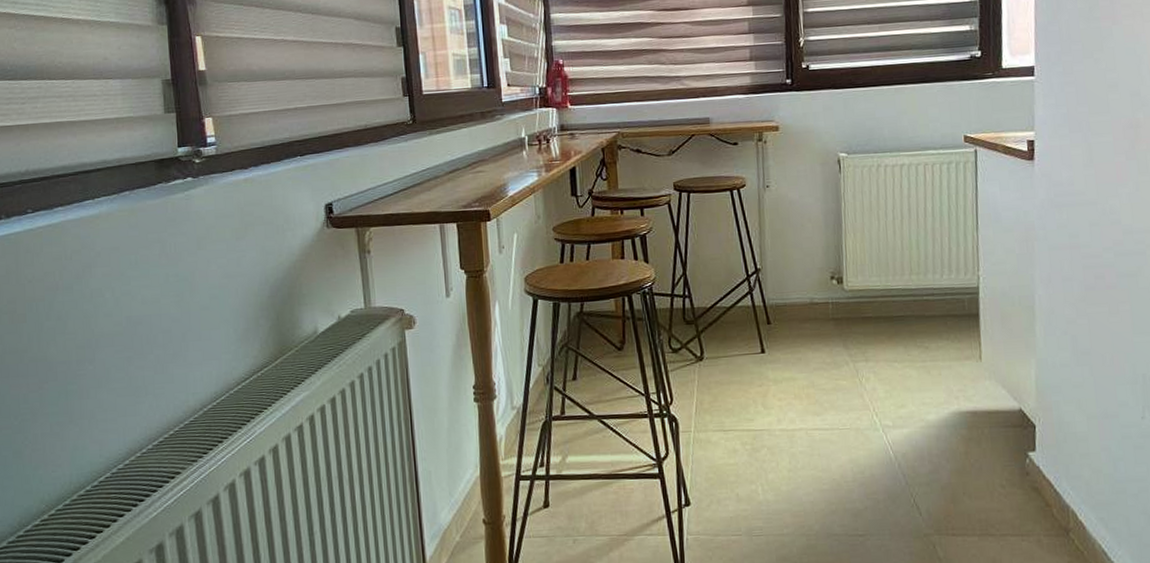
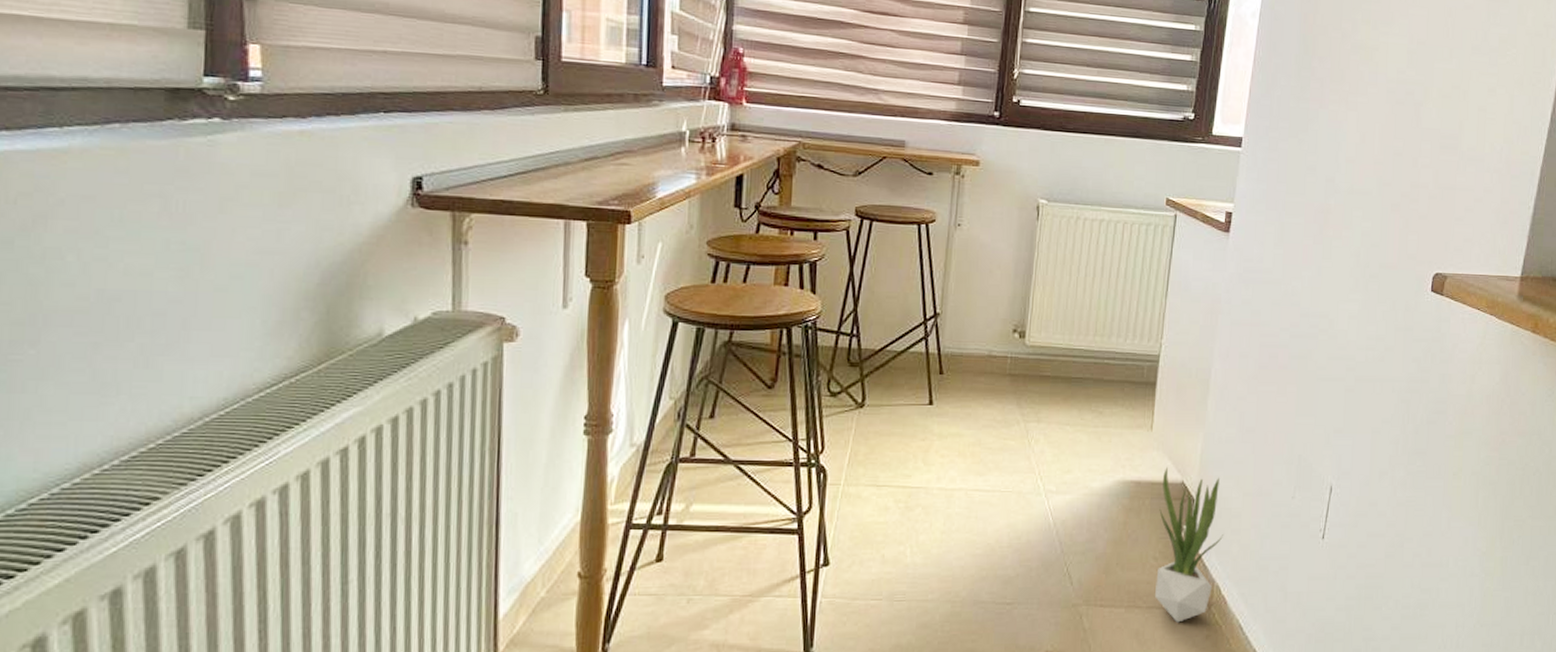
potted plant: none [999,394,1073,550] -> present [1155,466,1224,623]

